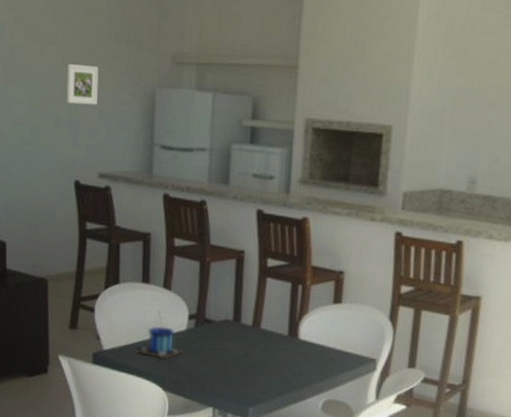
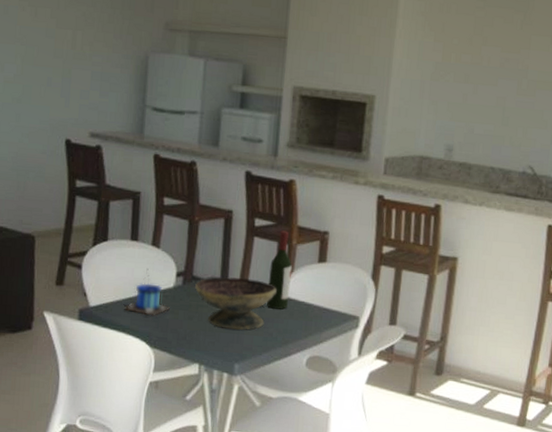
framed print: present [66,63,99,105] -> none [59,26,93,67]
decorative bowl: none [207,319,291,374] -> present [194,277,277,331]
wine bottle: none [281,270,306,352] -> present [267,230,292,310]

